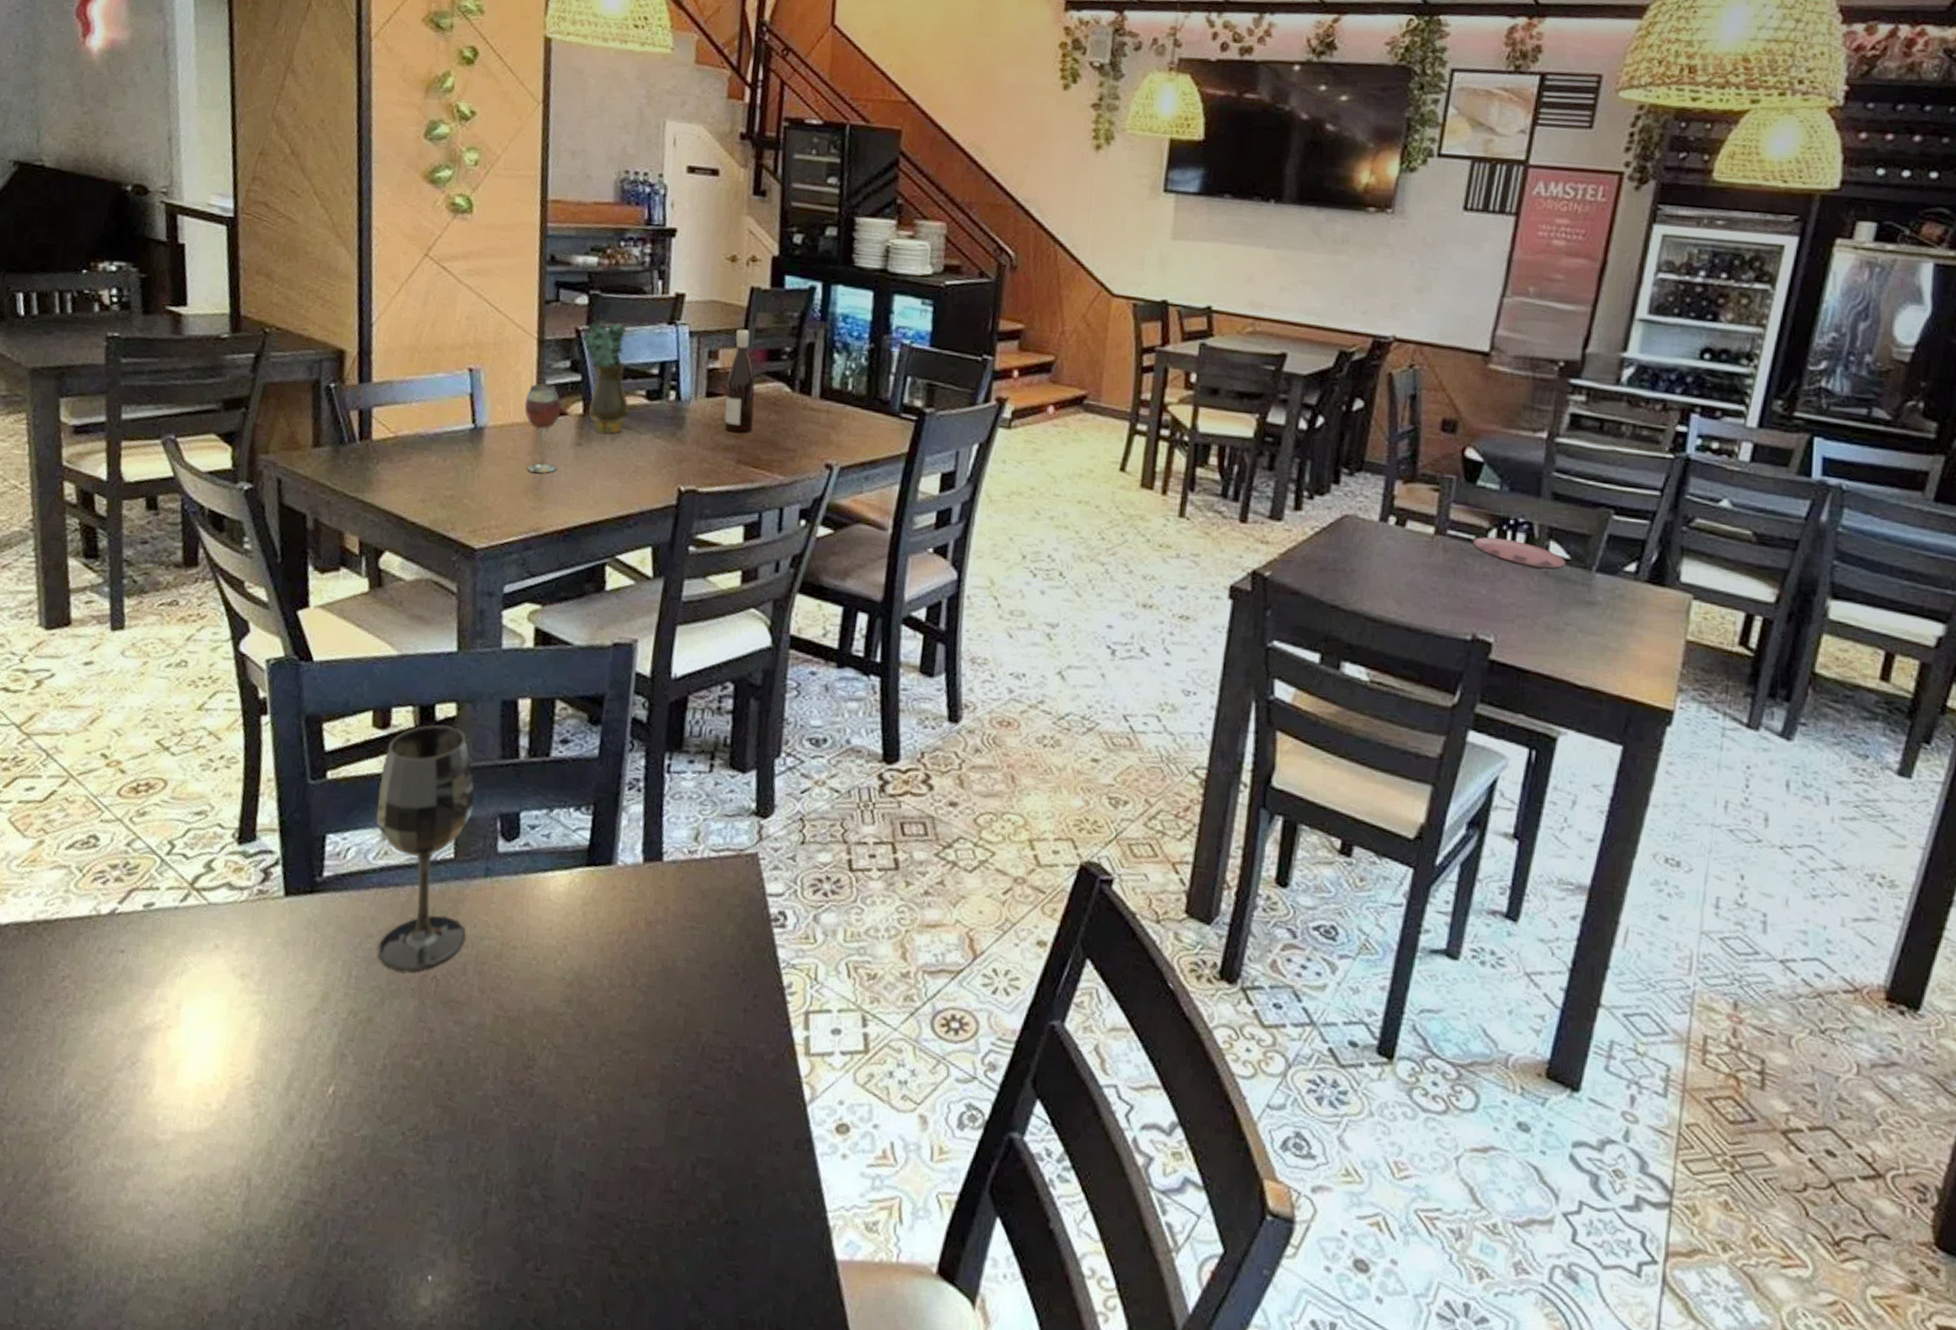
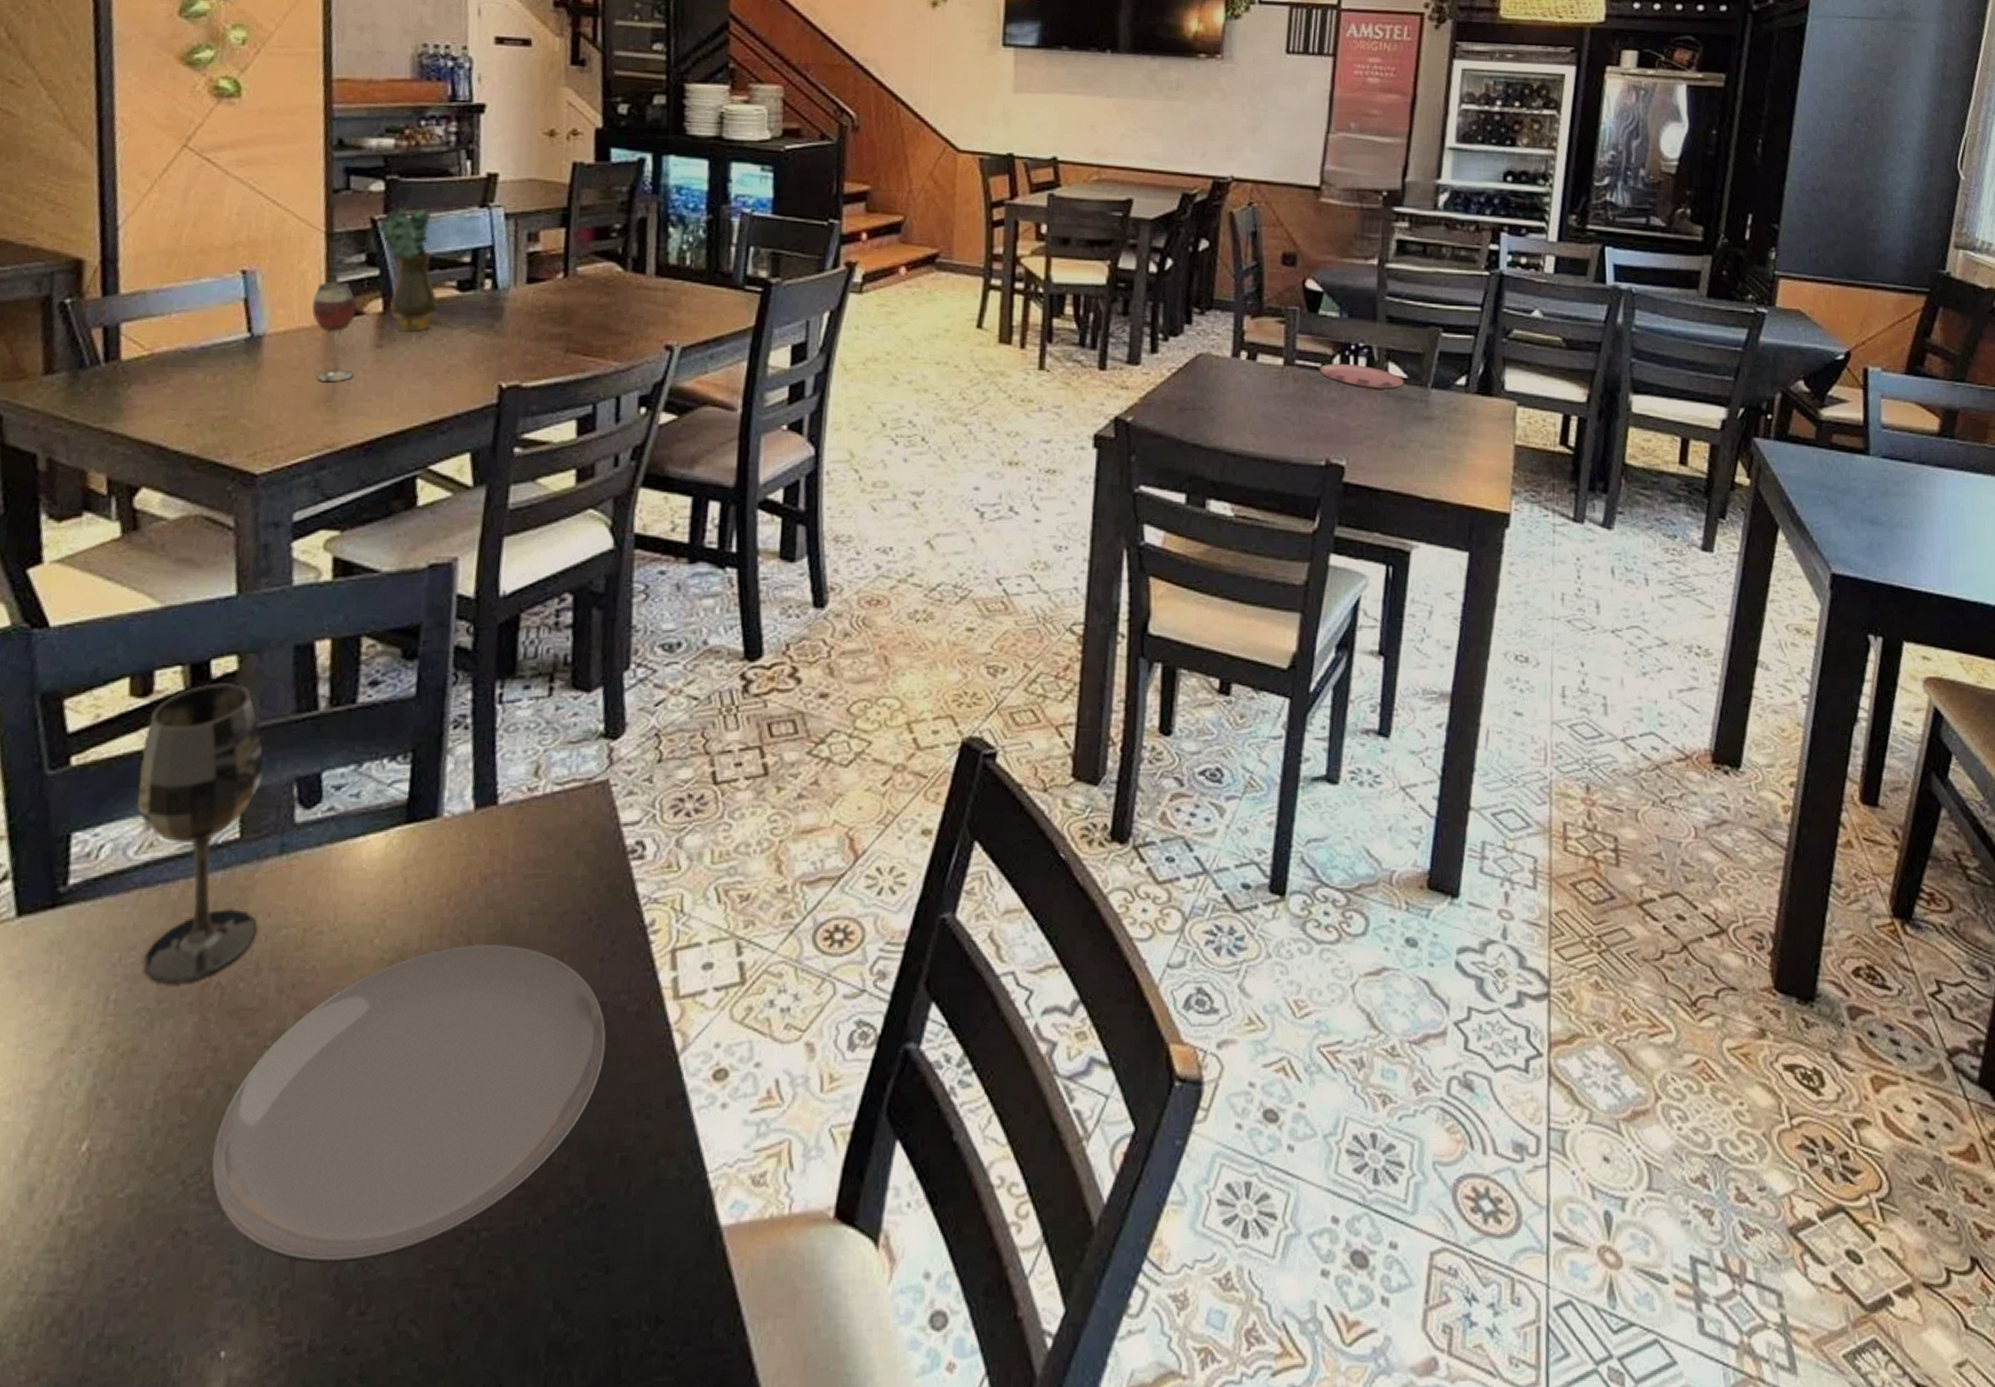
plate: none [425,978,746,1228] -> present [212,945,607,1264]
bottle: present [724,329,755,434] -> none [549,207,583,320]

